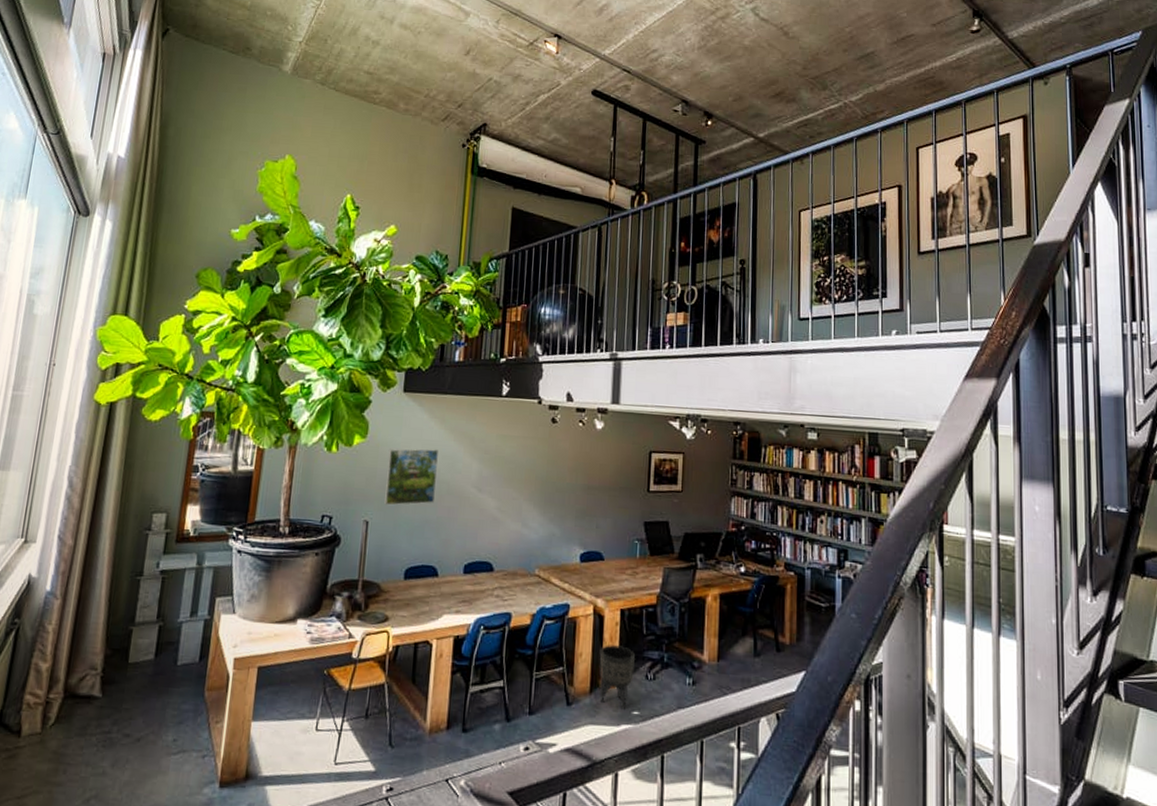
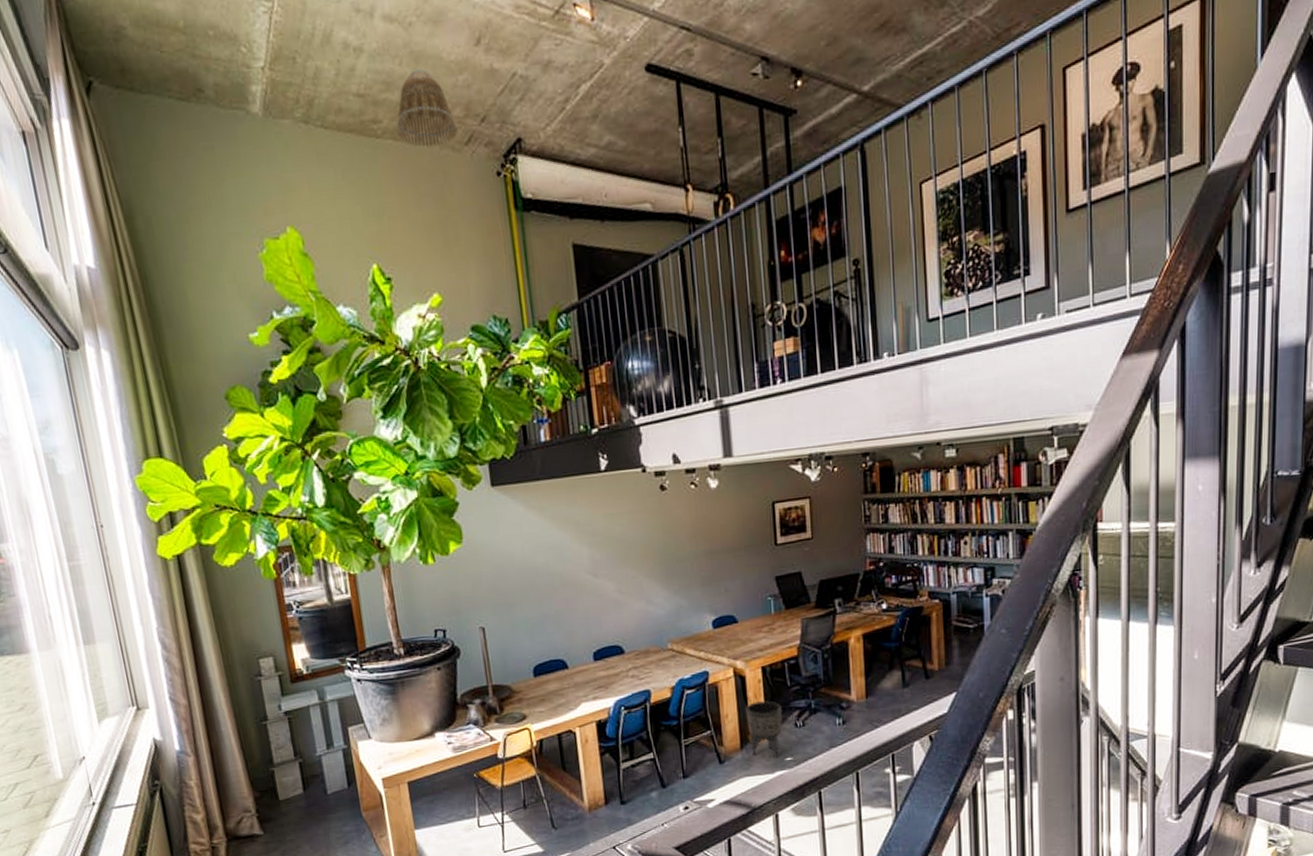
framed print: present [384,448,438,506] -> none [489,541,550,608]
lamp shade: none [391,63,439,118] -> present [396,69,458,147]

